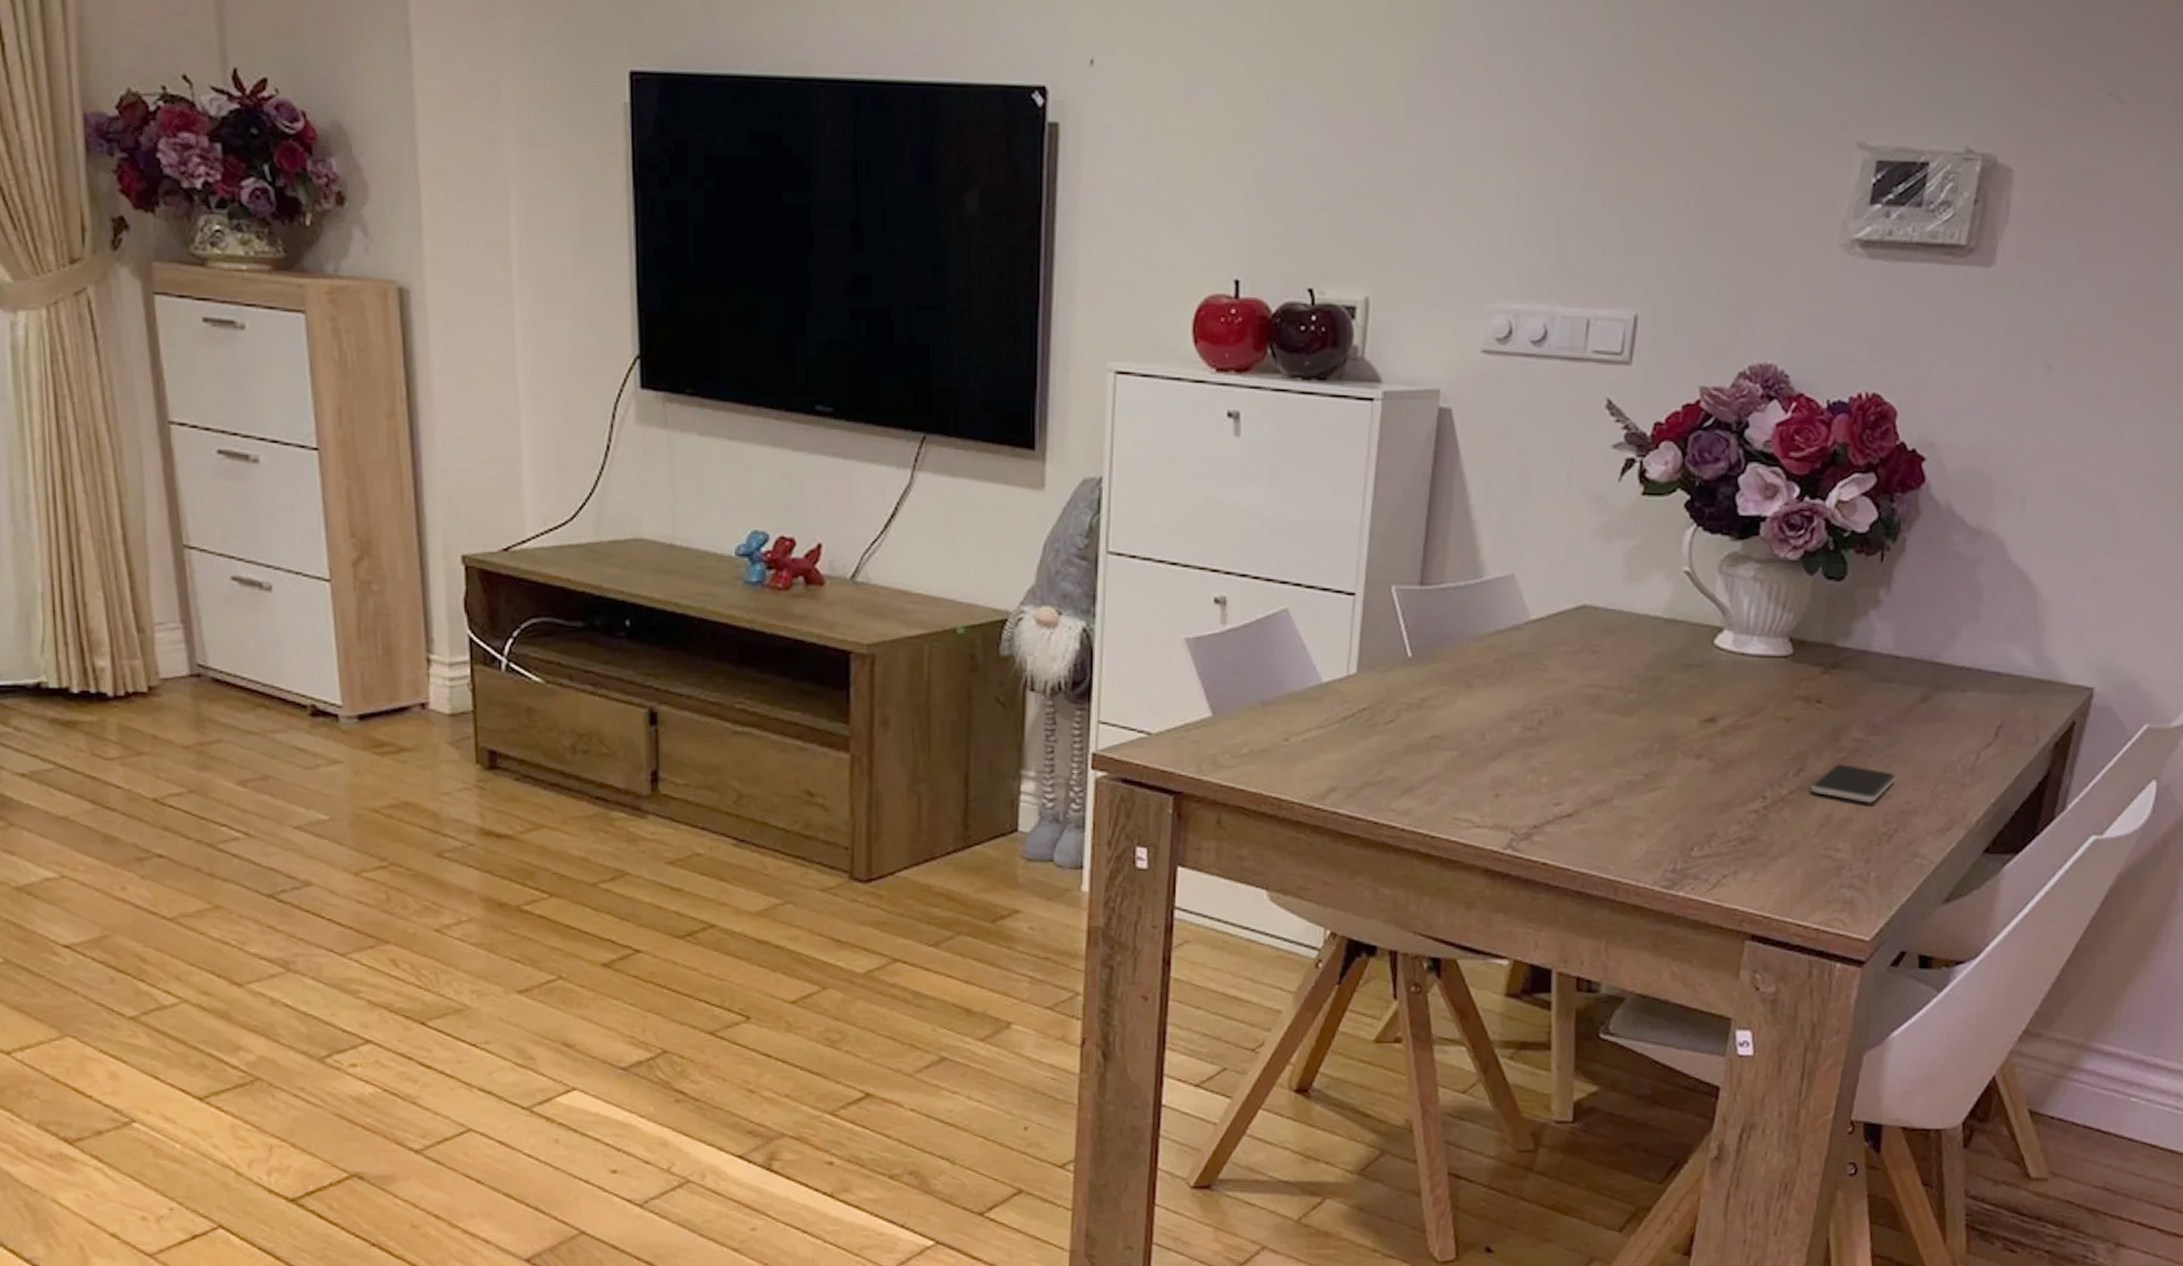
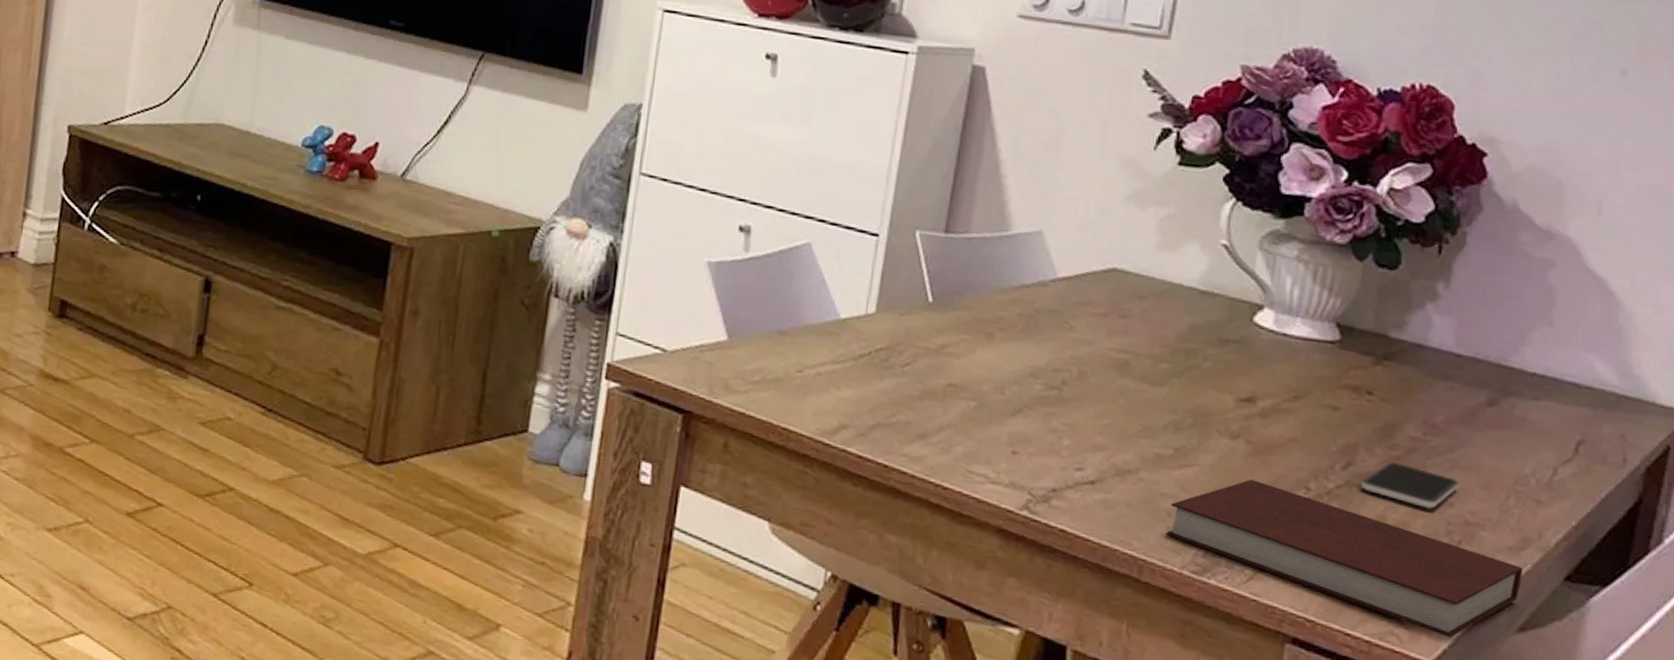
notebook: none [1638,795,1949,917] -> present [1165,479,1524,638]

